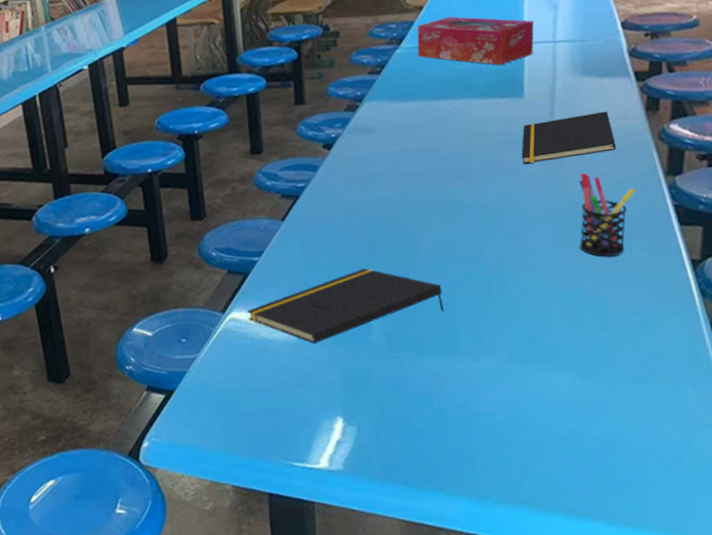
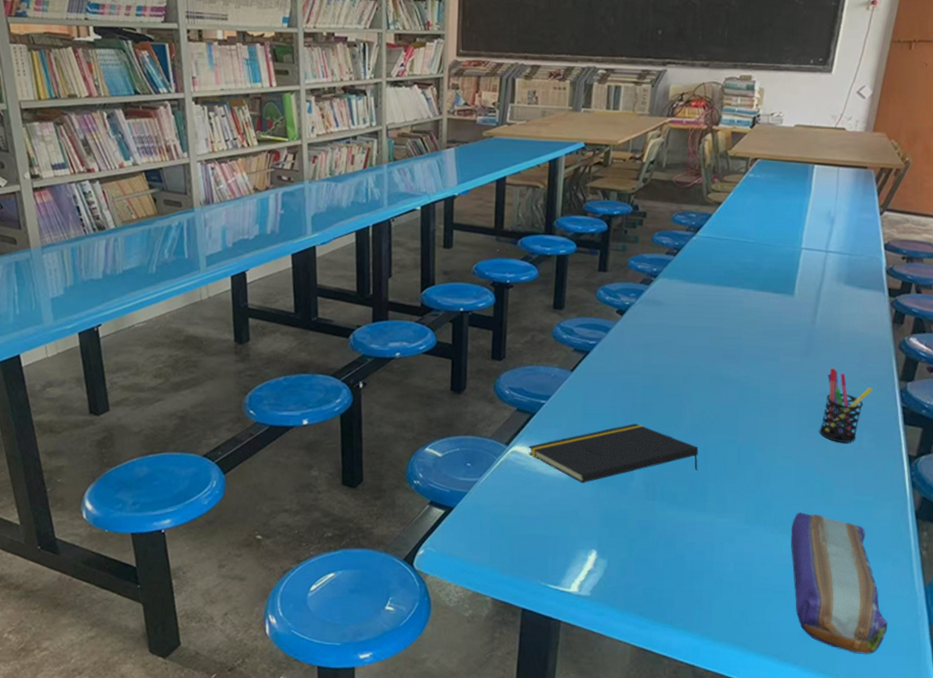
tissue box: present [417,16,535,66] -> none [710,215,813,265]
notepad: present [521,111,617,164] -> none [783,318,864,353]
pencil case: none [565,342,700,499] -> present [790,512,887,655]

